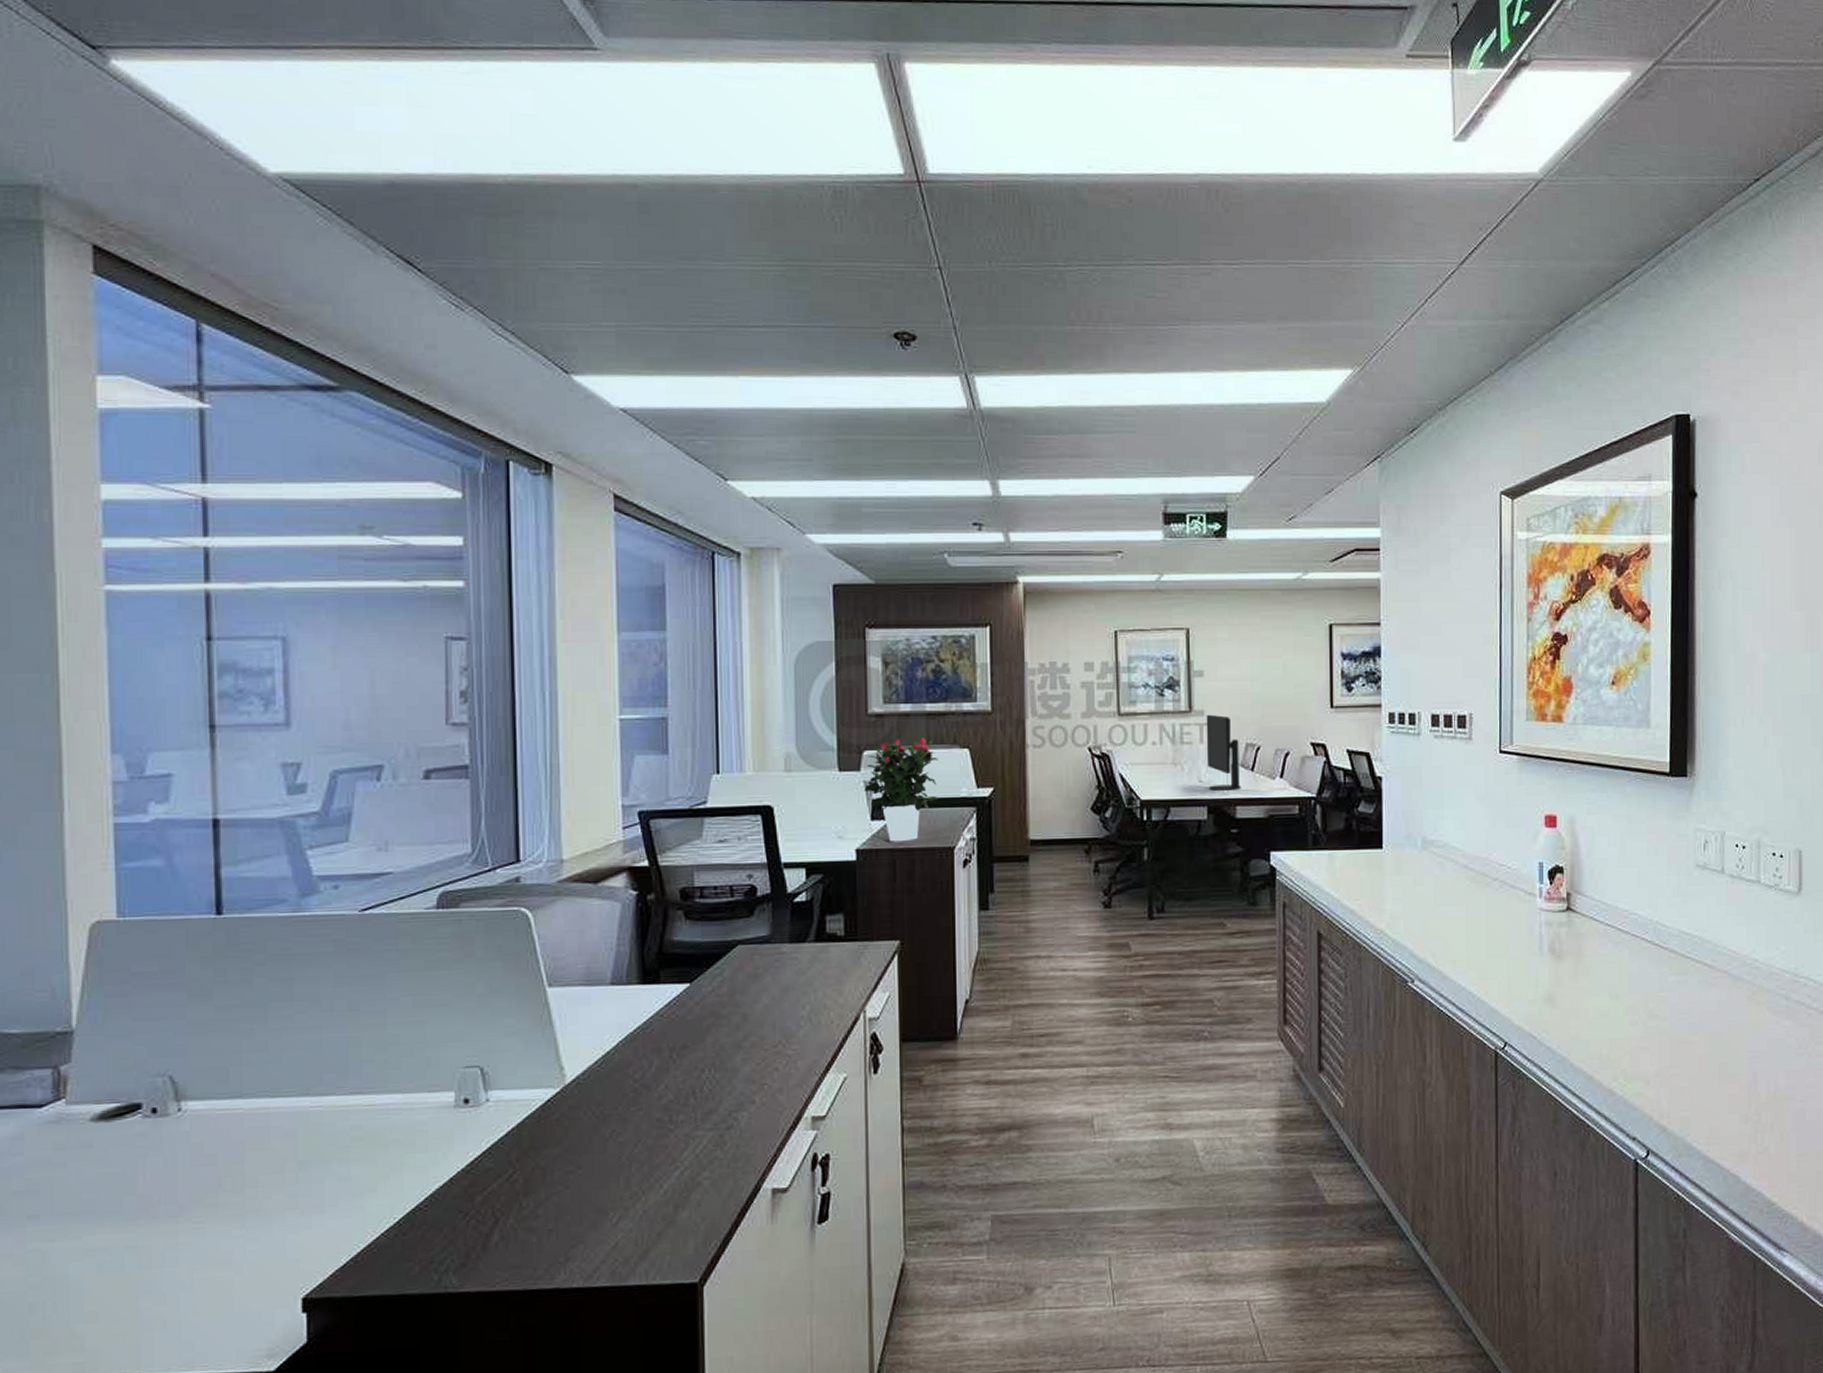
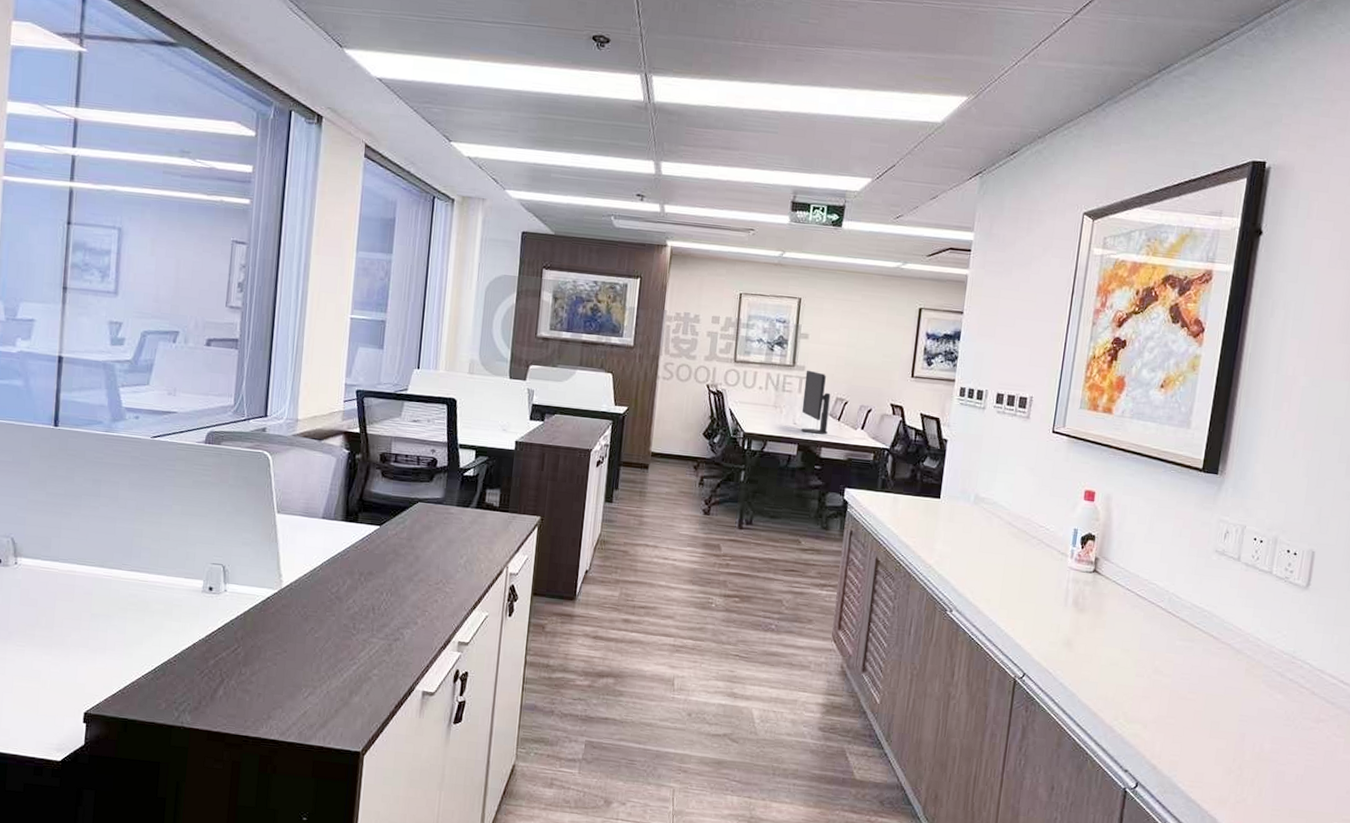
potted flower: present [864,738,939,842] -> none [527,360,587,440]

